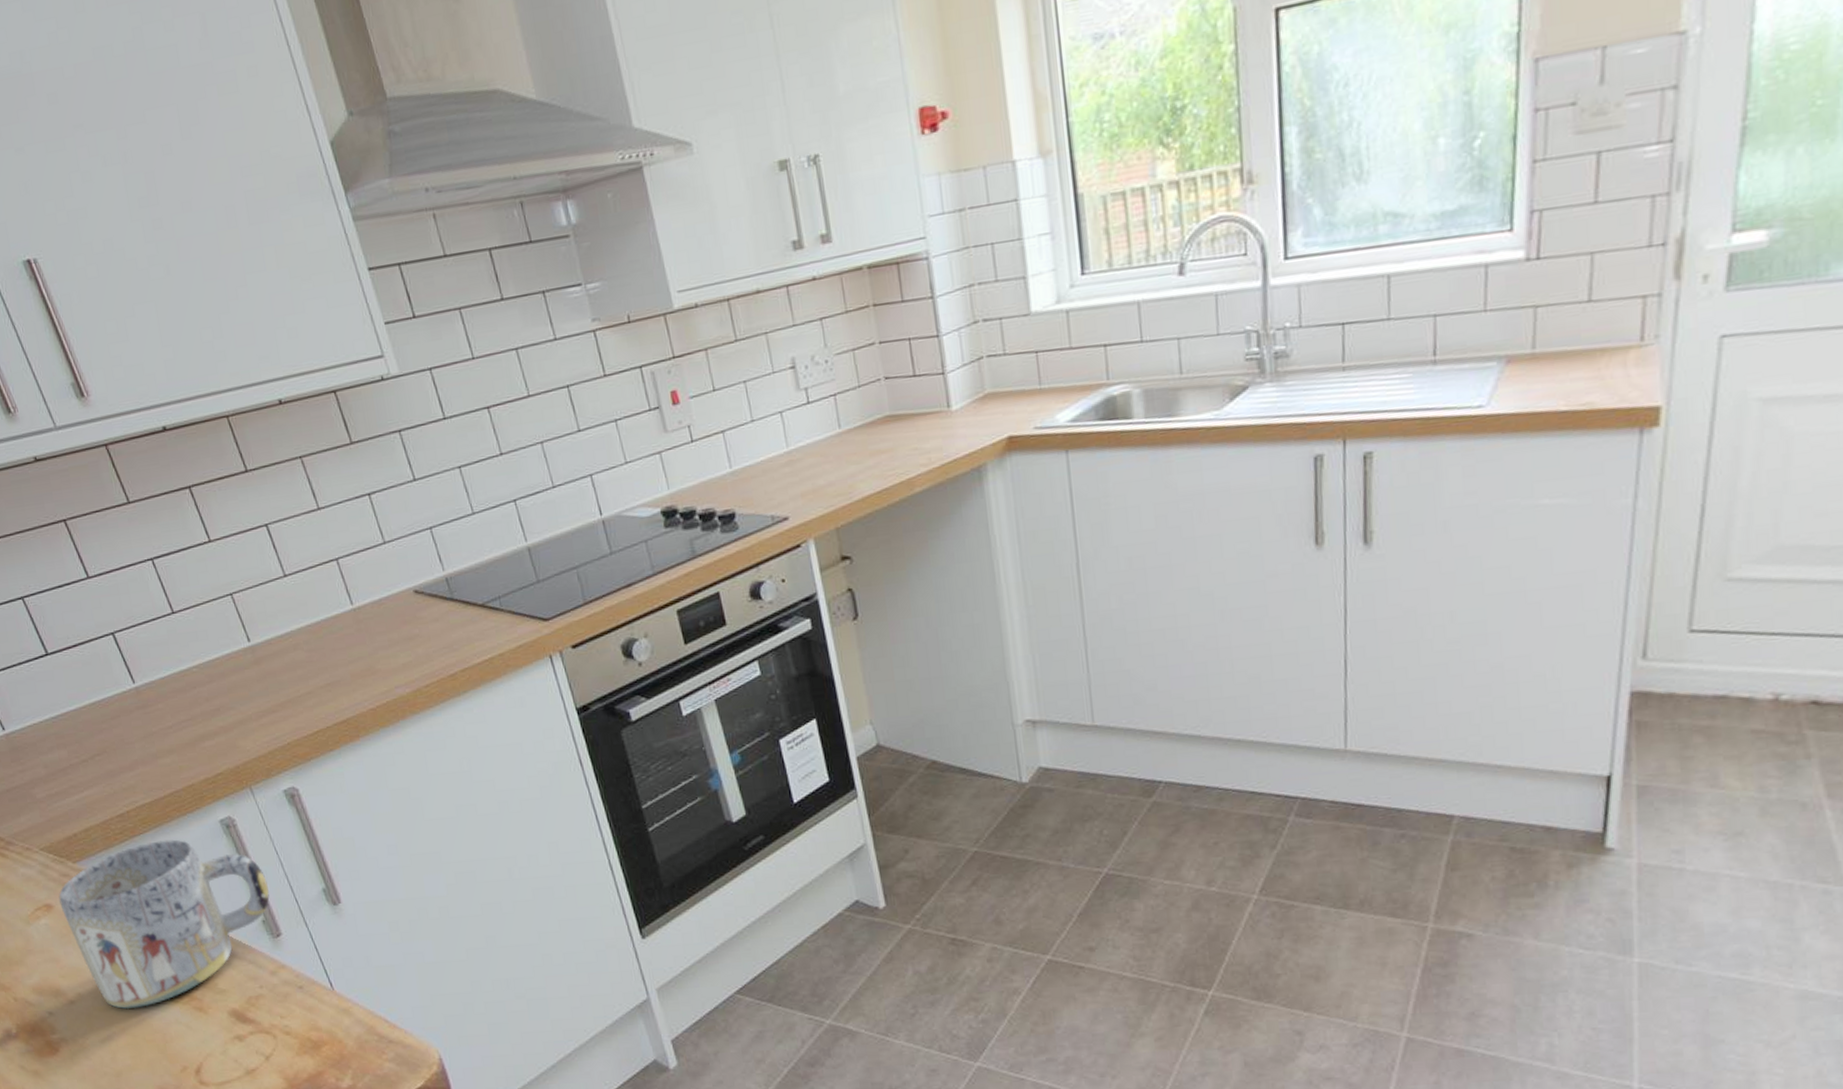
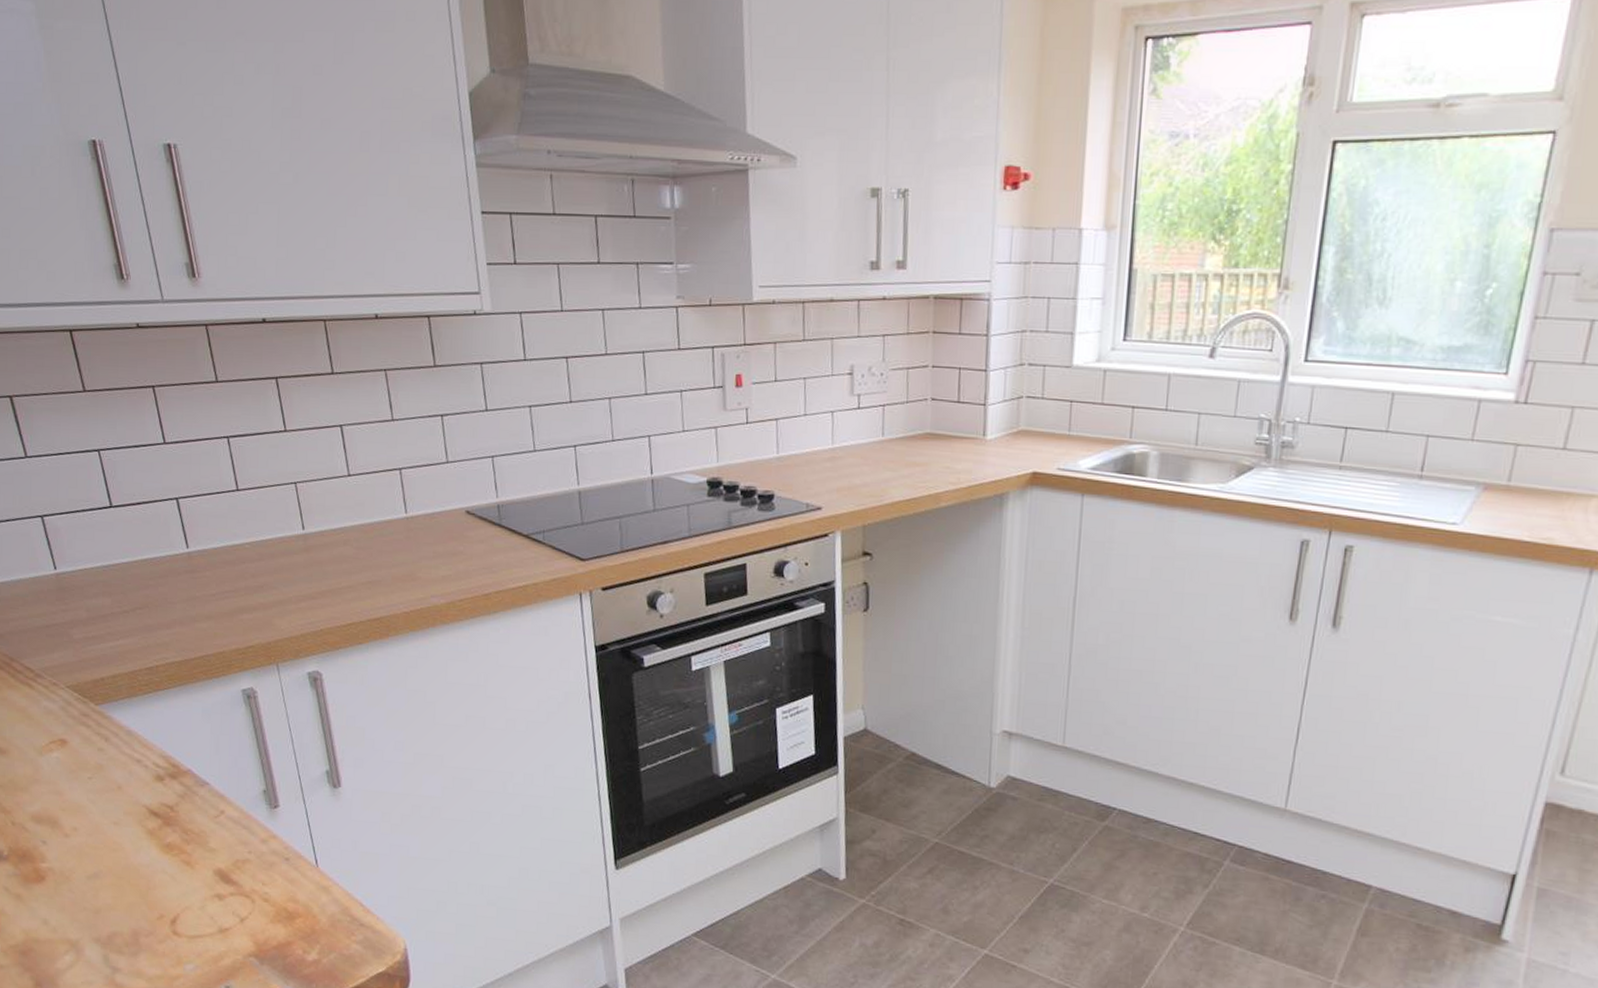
mug: present [58,839,270,1010] -> none [75,698,275,852]

